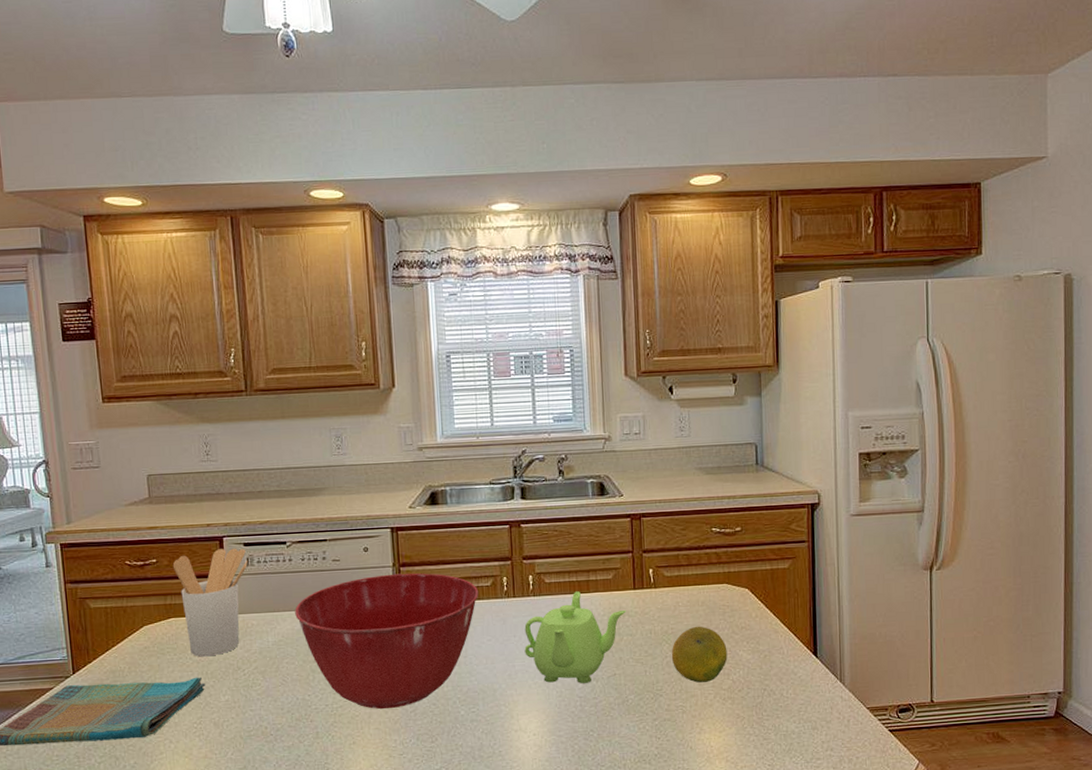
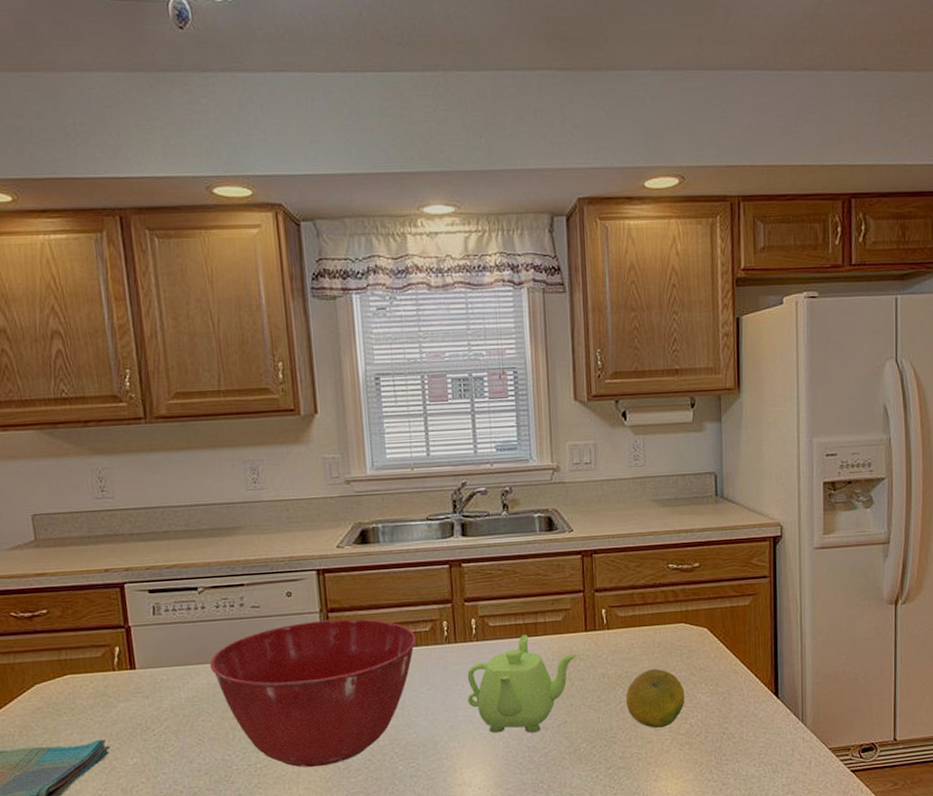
utensil holder: present [172,548,248,657] -> none [66,595,154,717]

